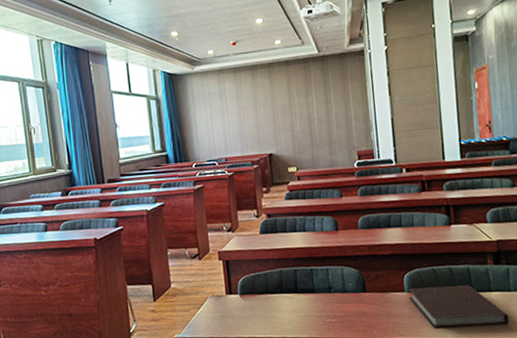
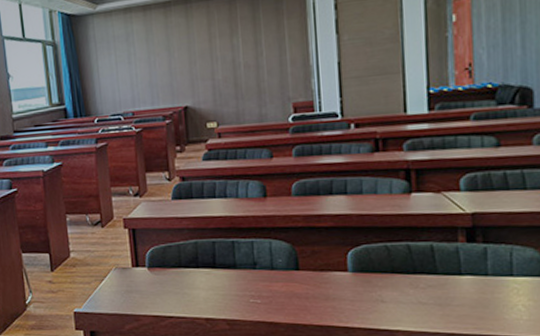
notebook: present [408,285,510,329] -> none [353,266,484,317]

